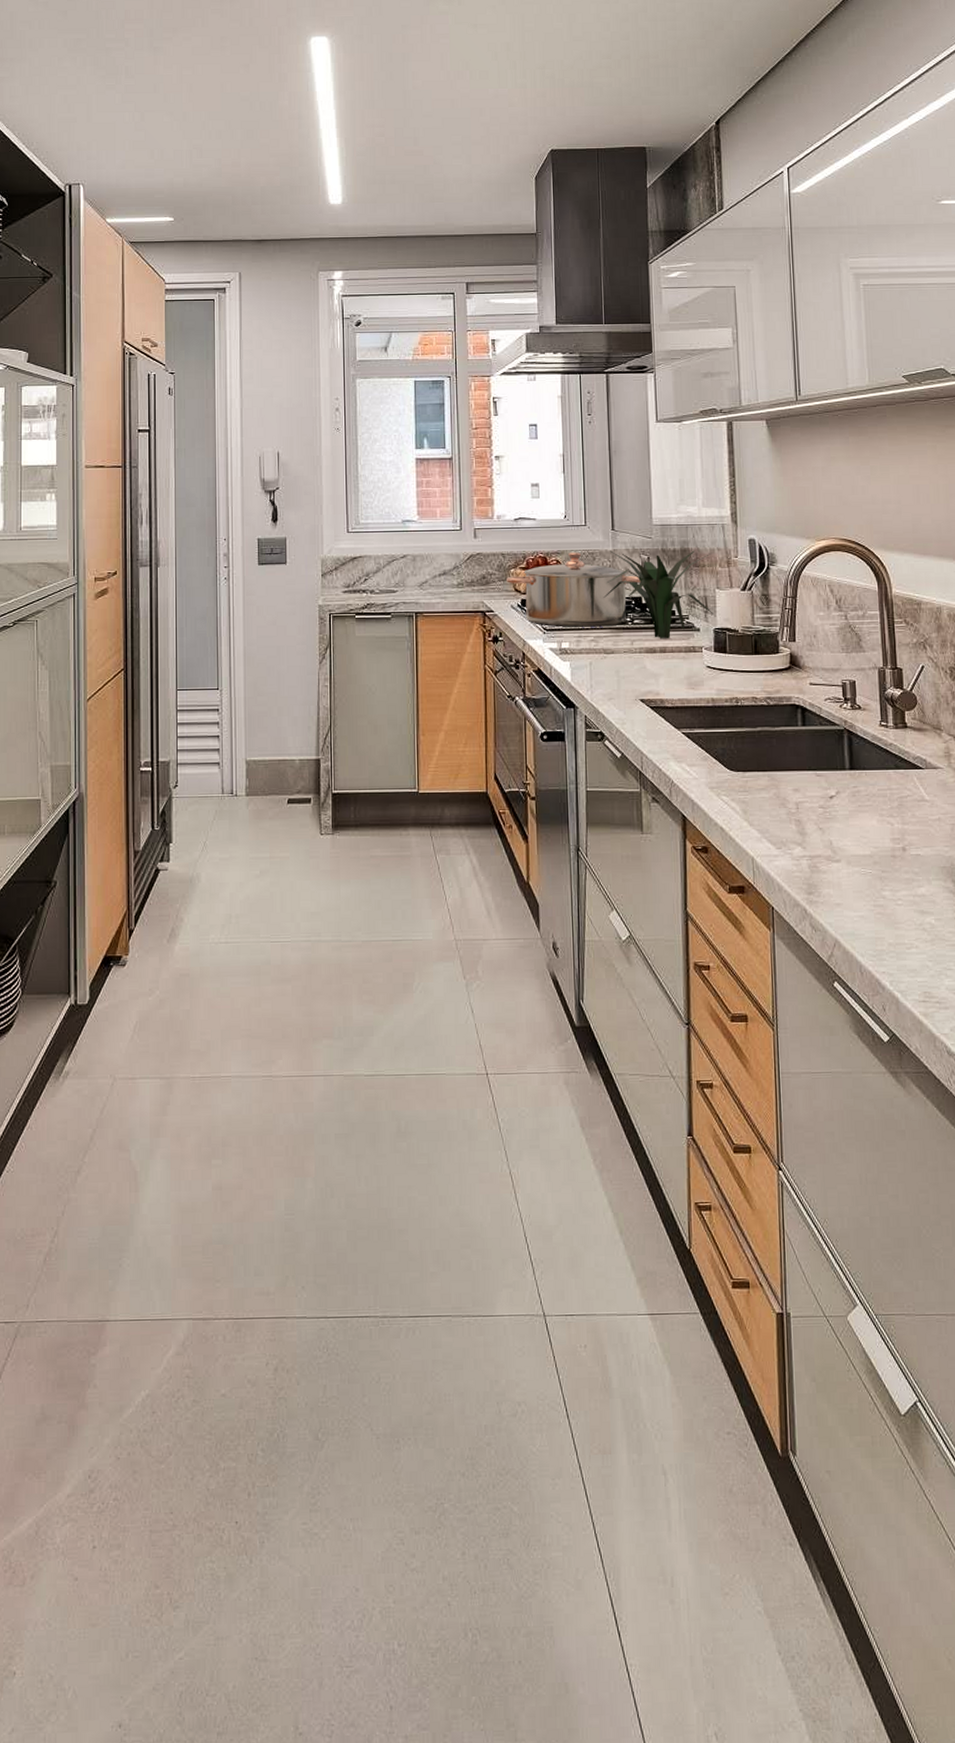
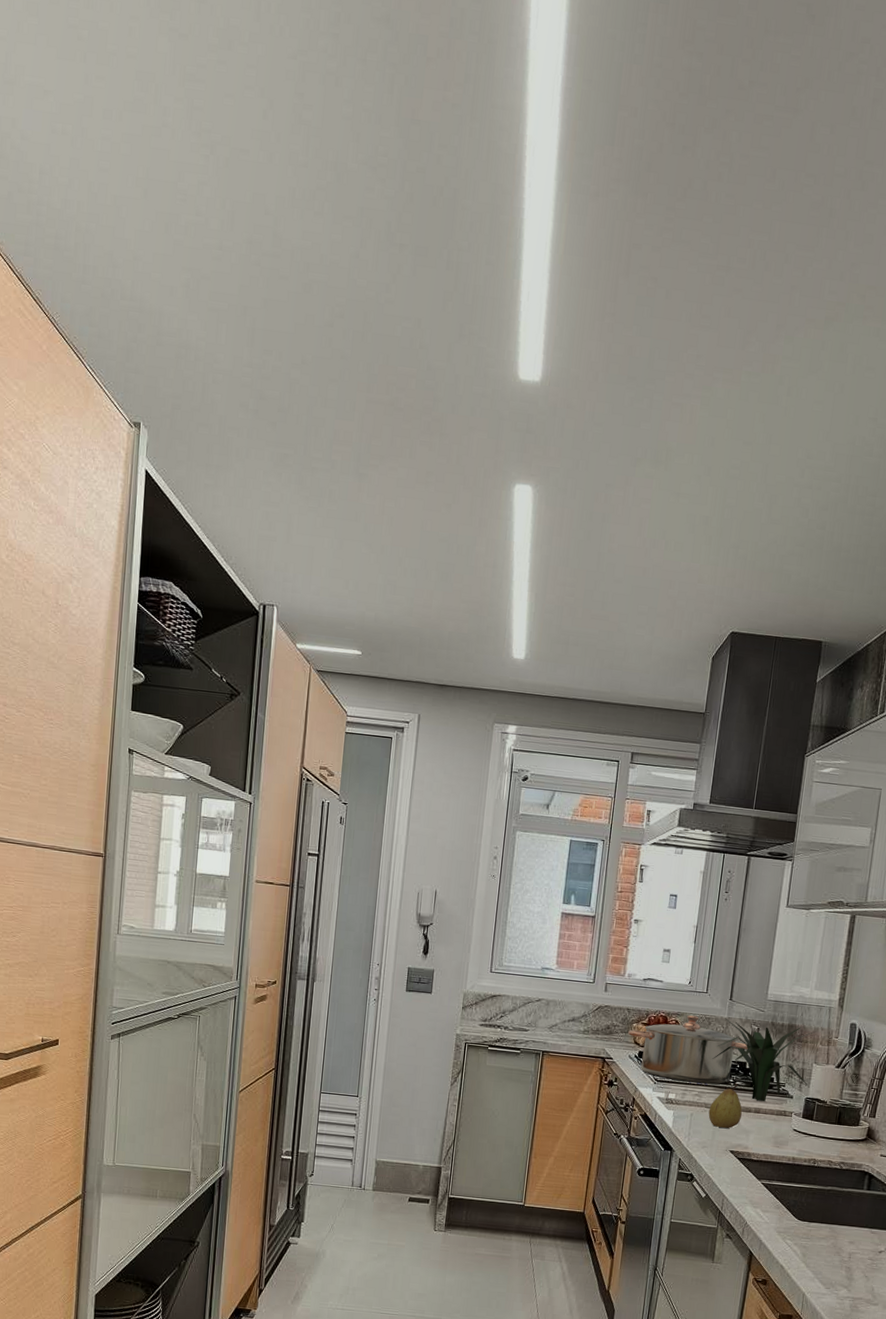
fruit: none [609,622,646,675] -> present [708,1084,742,1129]

